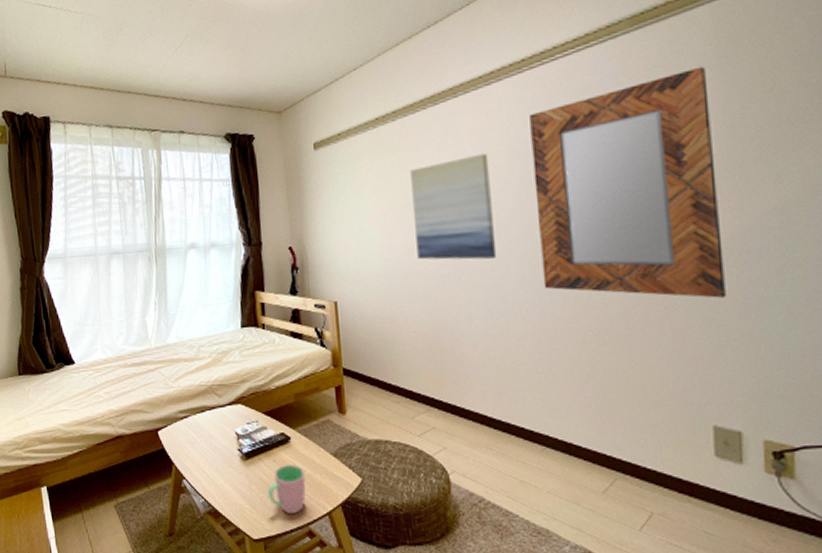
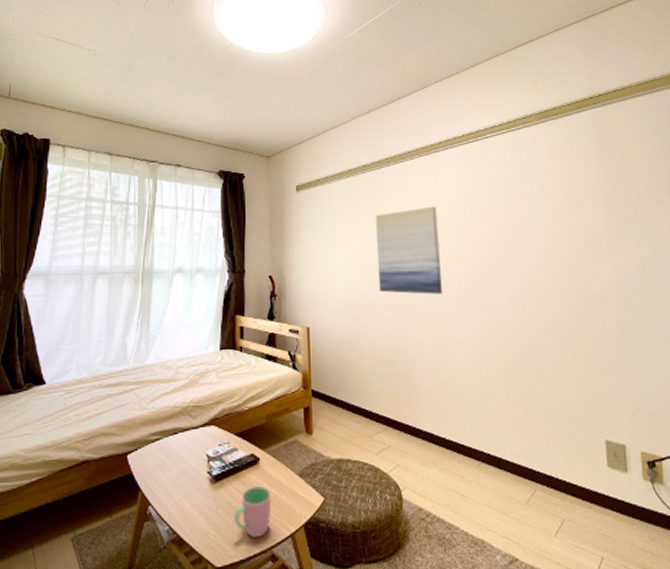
home mirror: present [529,66,726,298] -> none [468,154,610,334]

